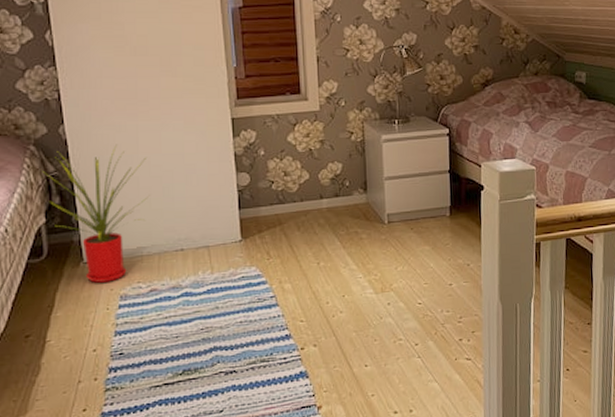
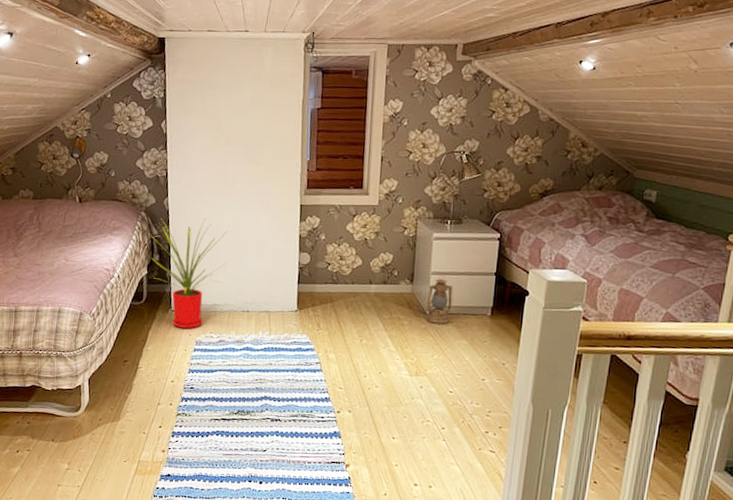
lantern: none [383,180,412,233] -> present [425,275,454,325]

